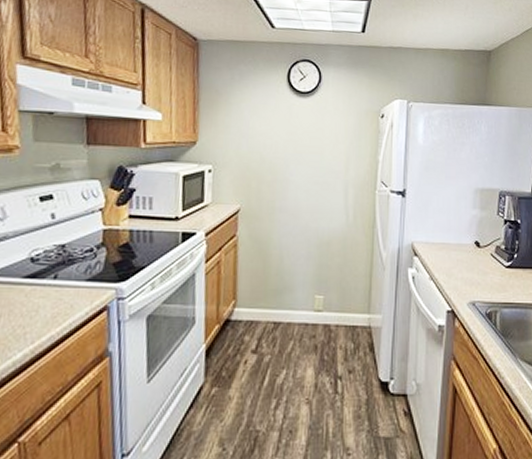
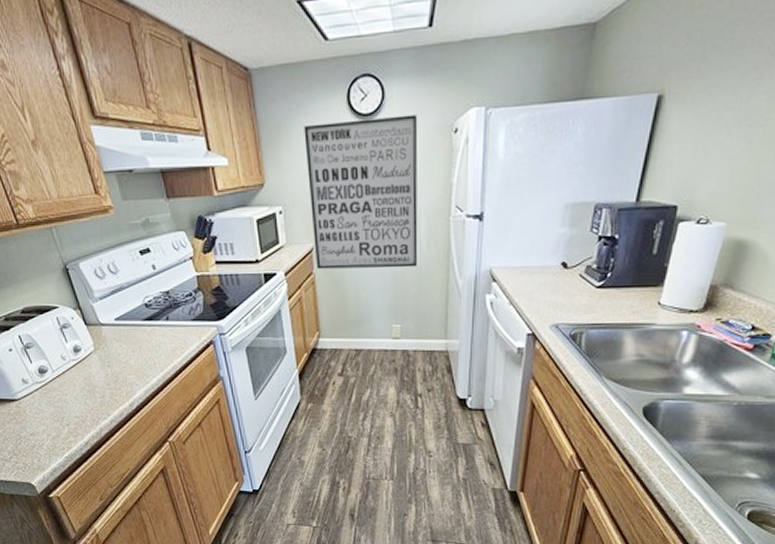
wall art: none [240,94,350,237] -> present [304,114,418,269]

